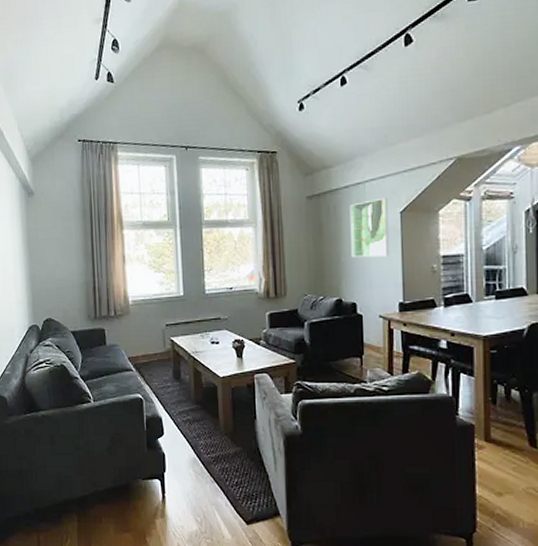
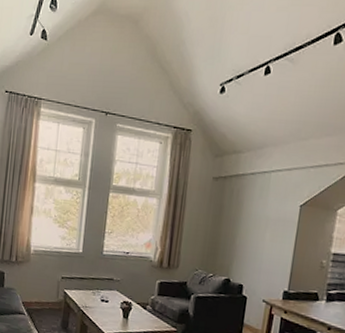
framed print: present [349,197,389,258] -> none [246,189,290,246]

